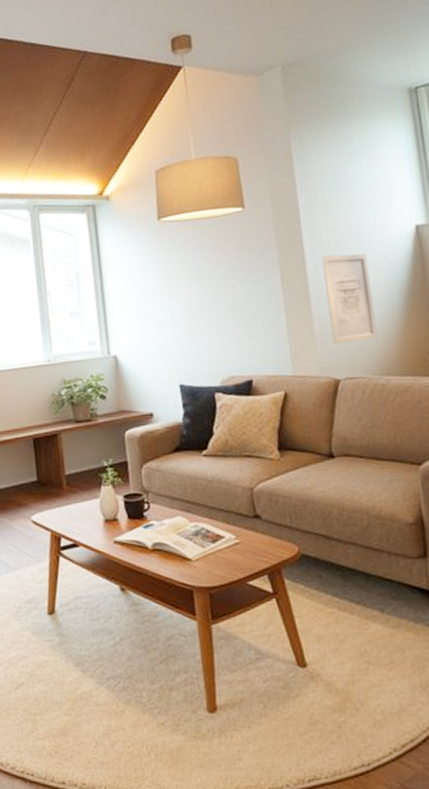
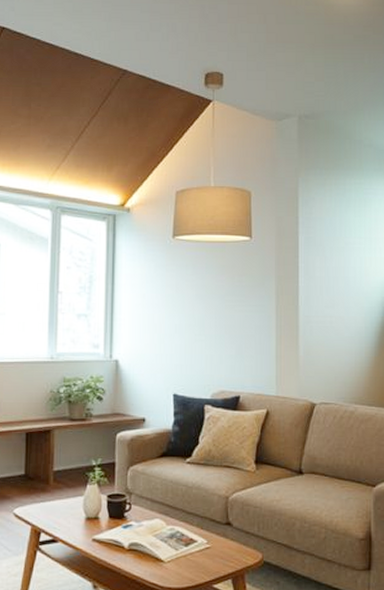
wall art: present [322,253,378,344] -> none [313,291,352,371]

